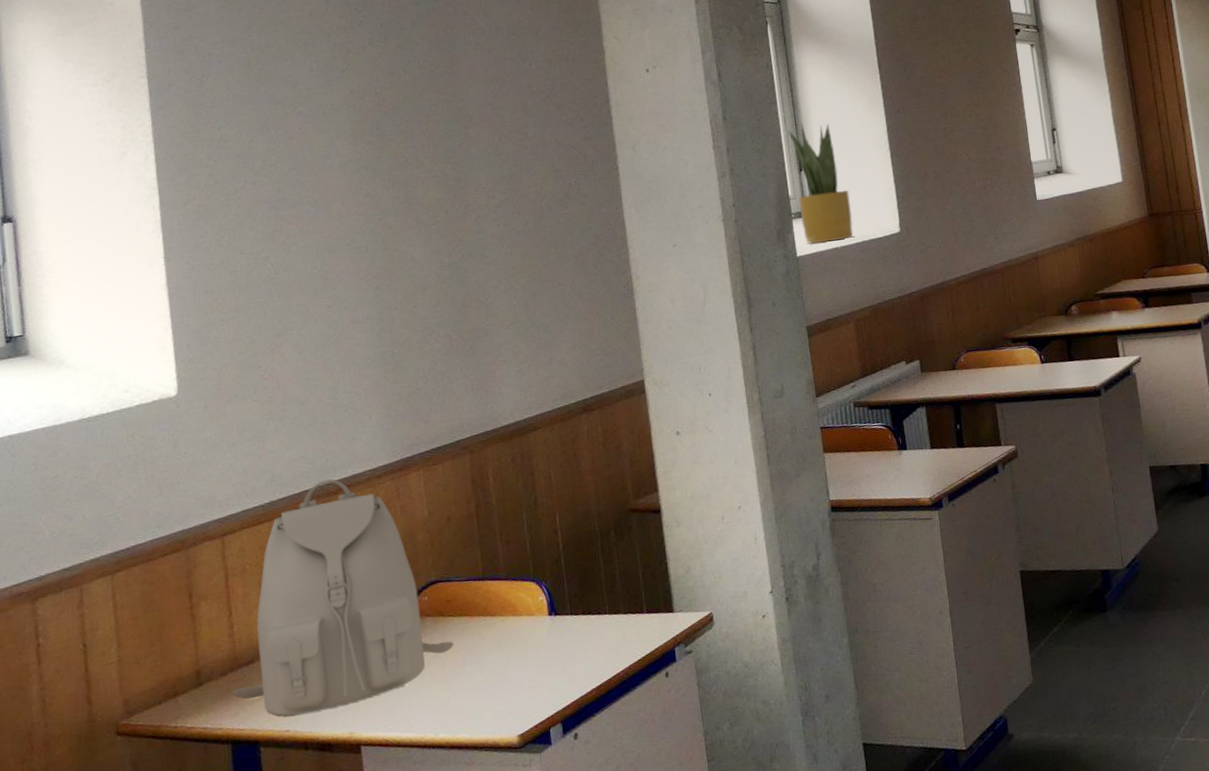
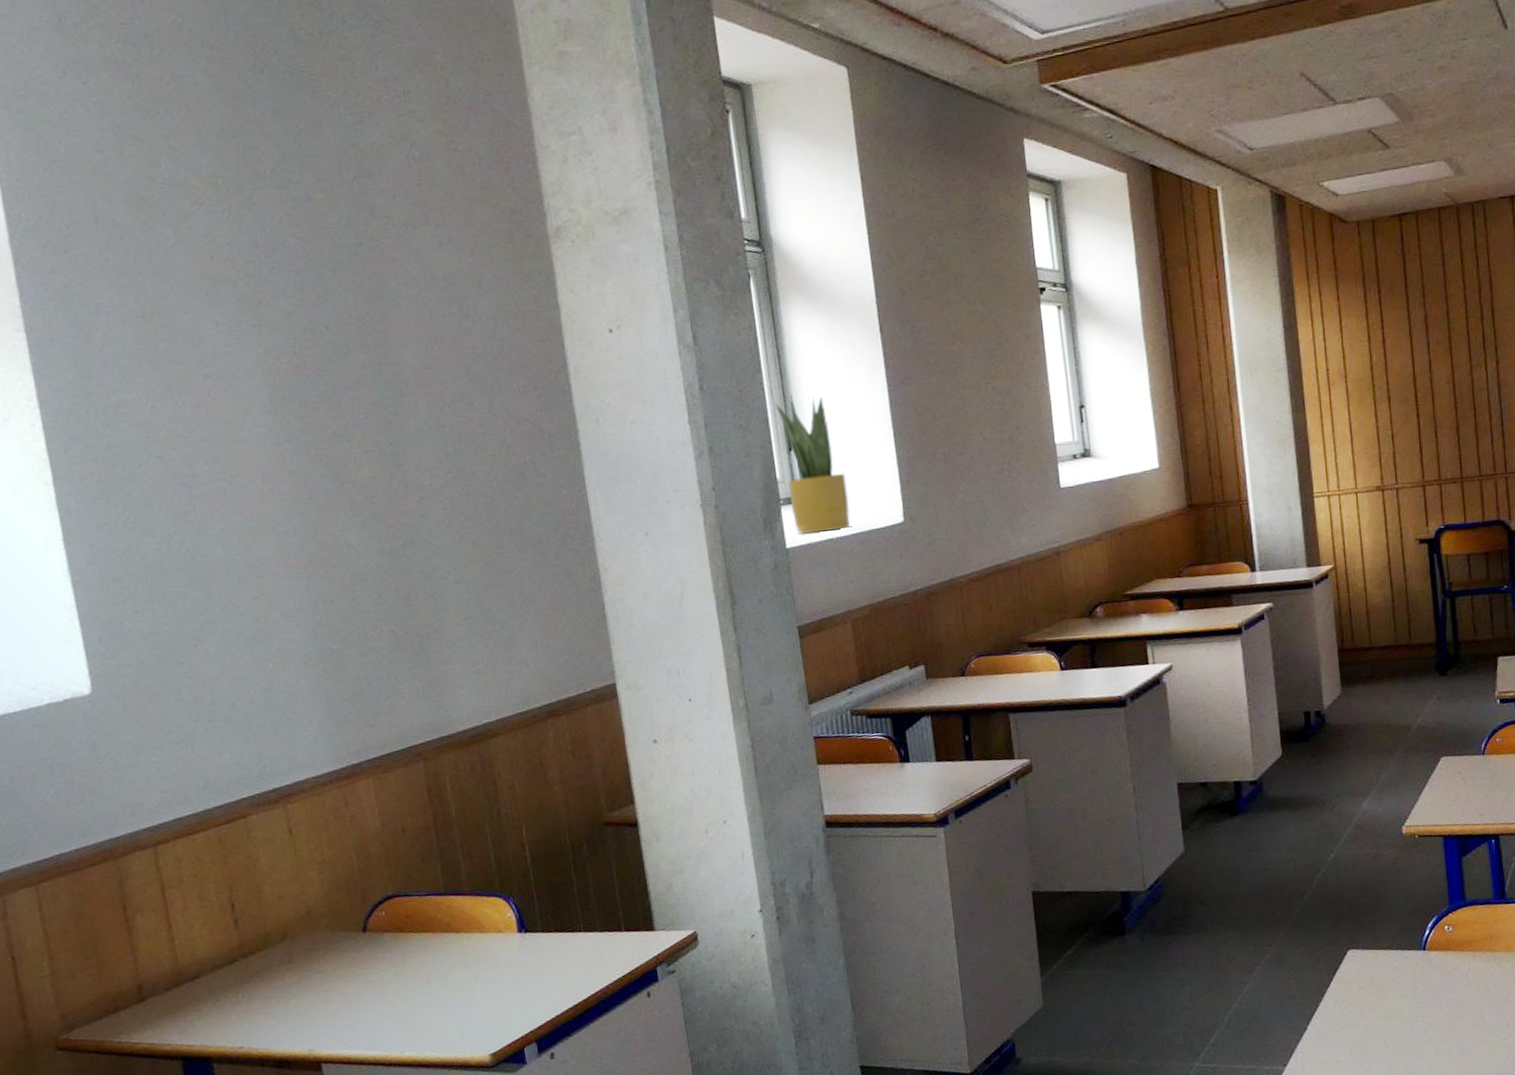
backpack: present [233,479,454,716] -> none [179,786,416,1033]

